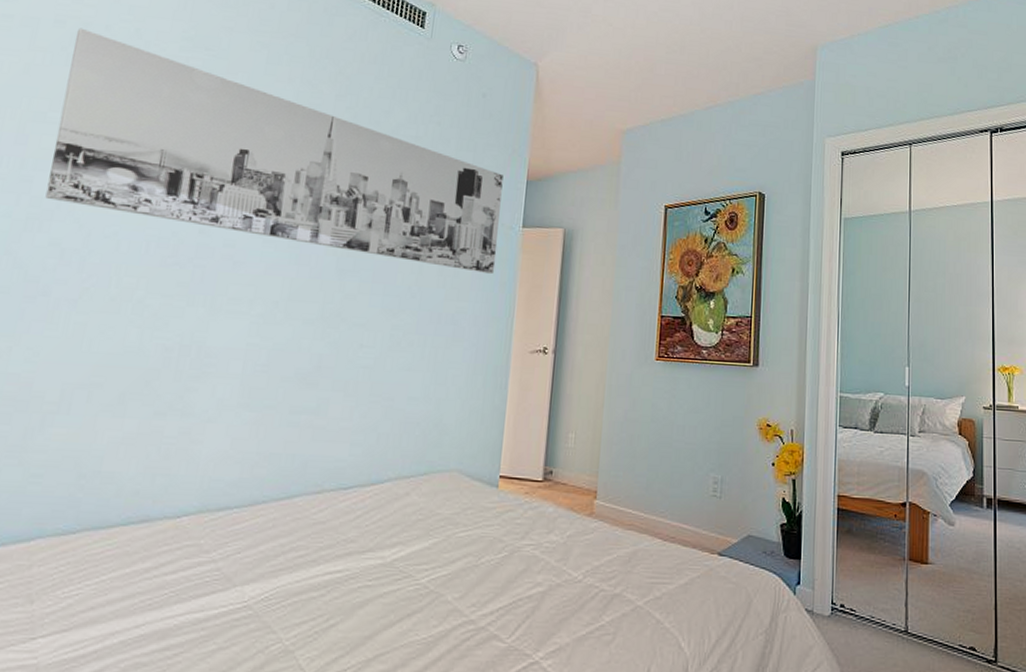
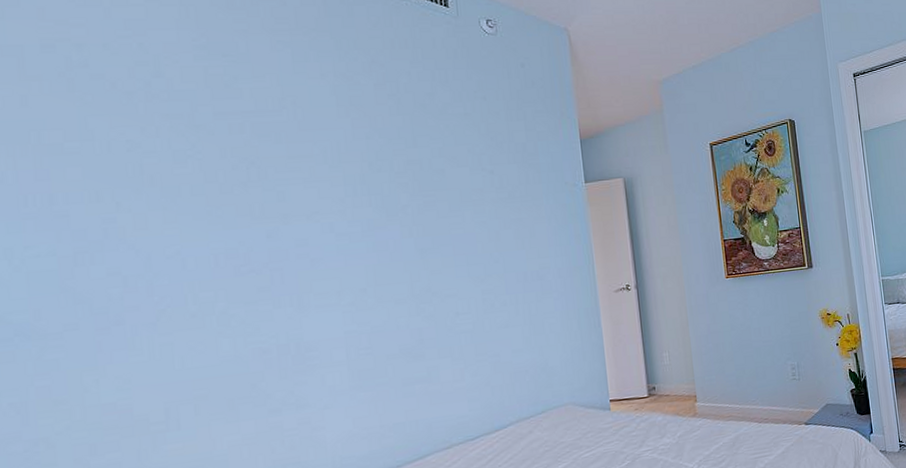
wall art: present [45,27,504,275] -> none [70,50,568,231]

